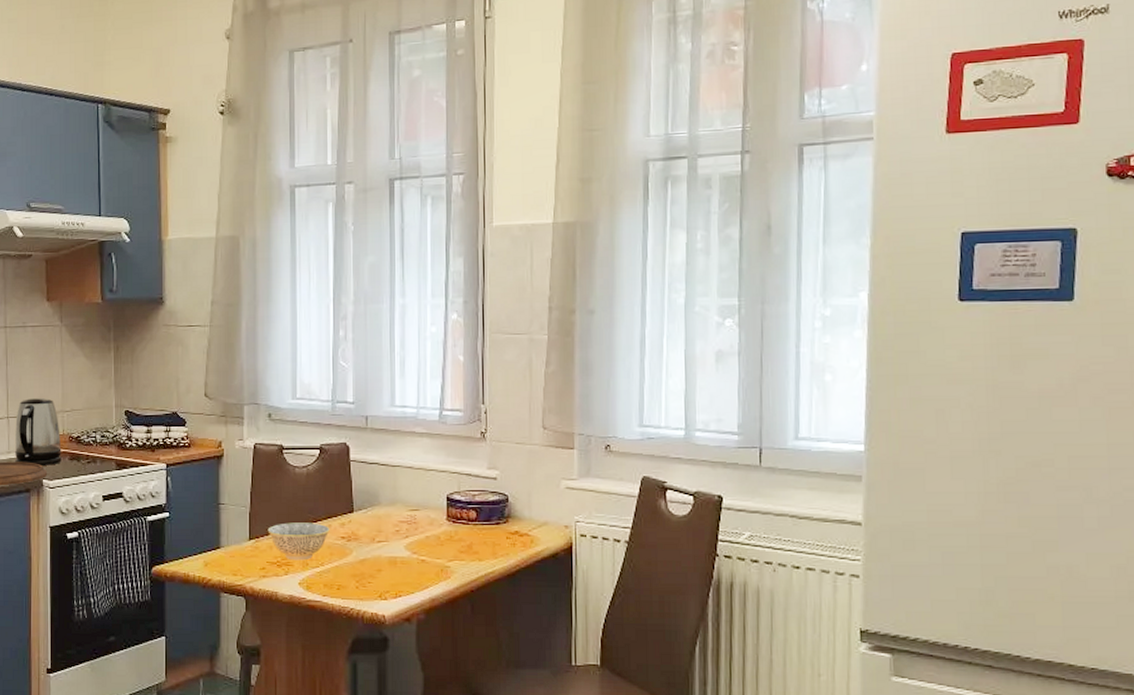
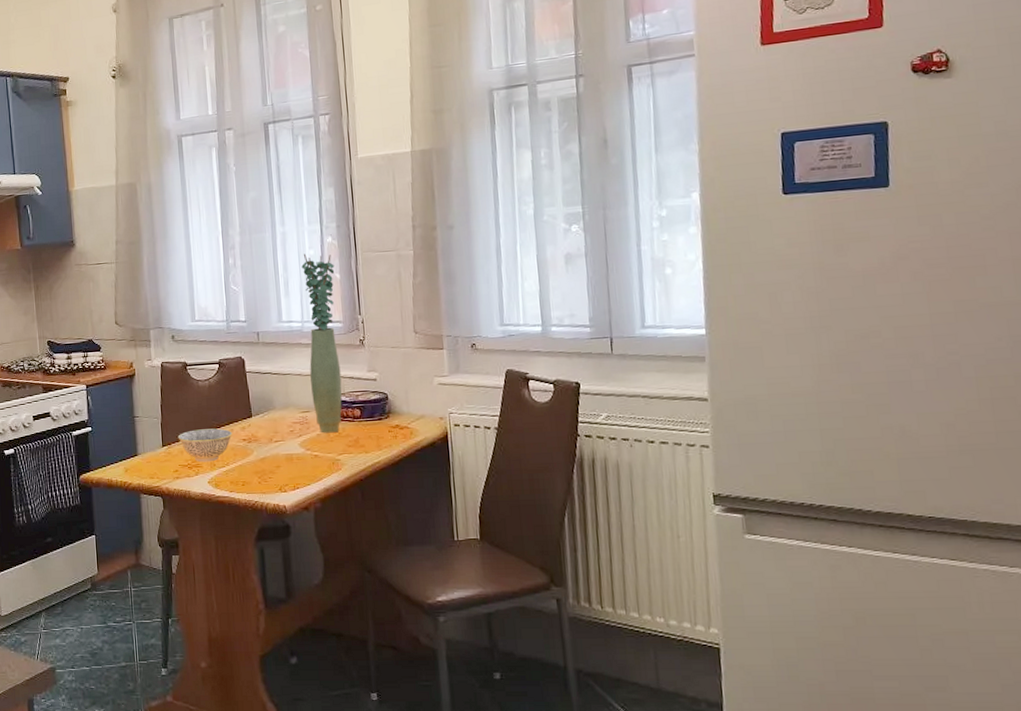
vase: none [421,330,458,536] -> present [301,253,343,433]

